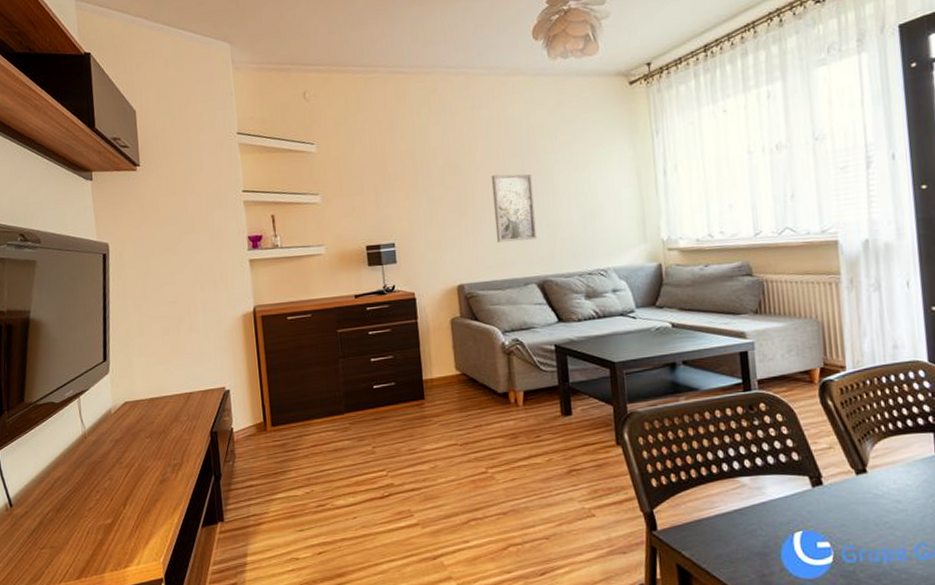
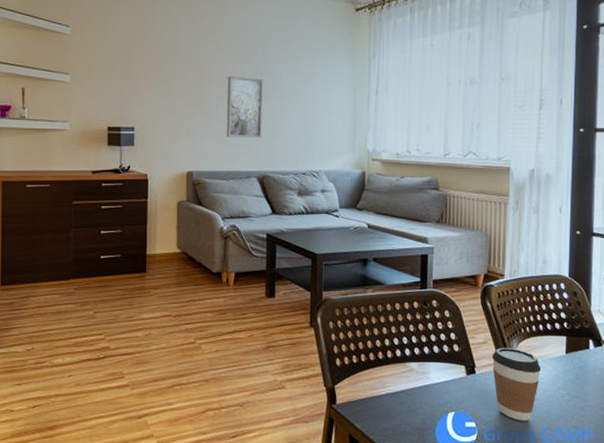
coffee cup: none [840,451,906,537] -> present [491,347,542,421]

